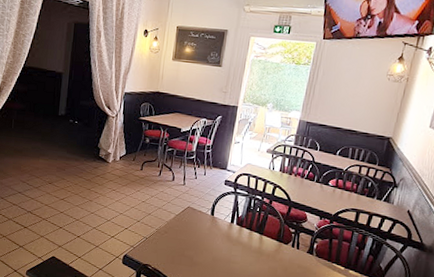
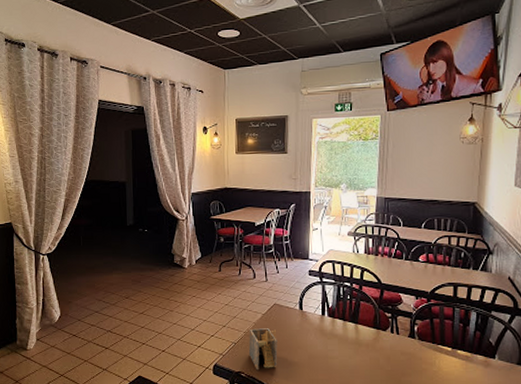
napkin holder: none [158,226,186,265] -> present [249,328,278,371]

